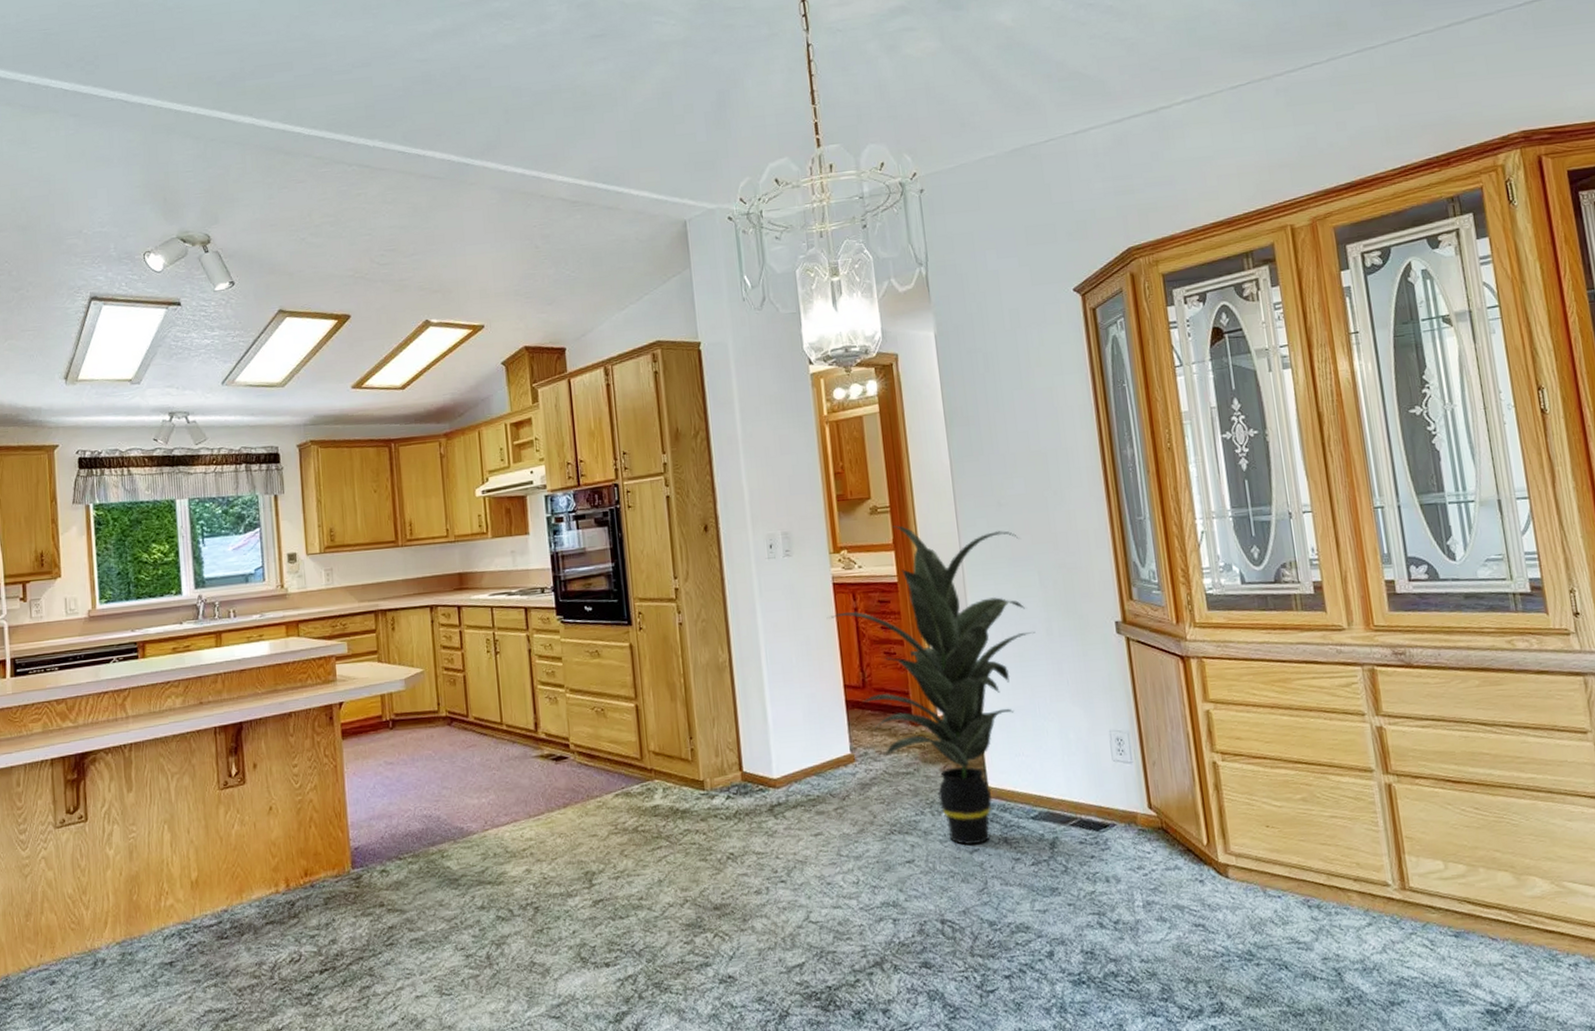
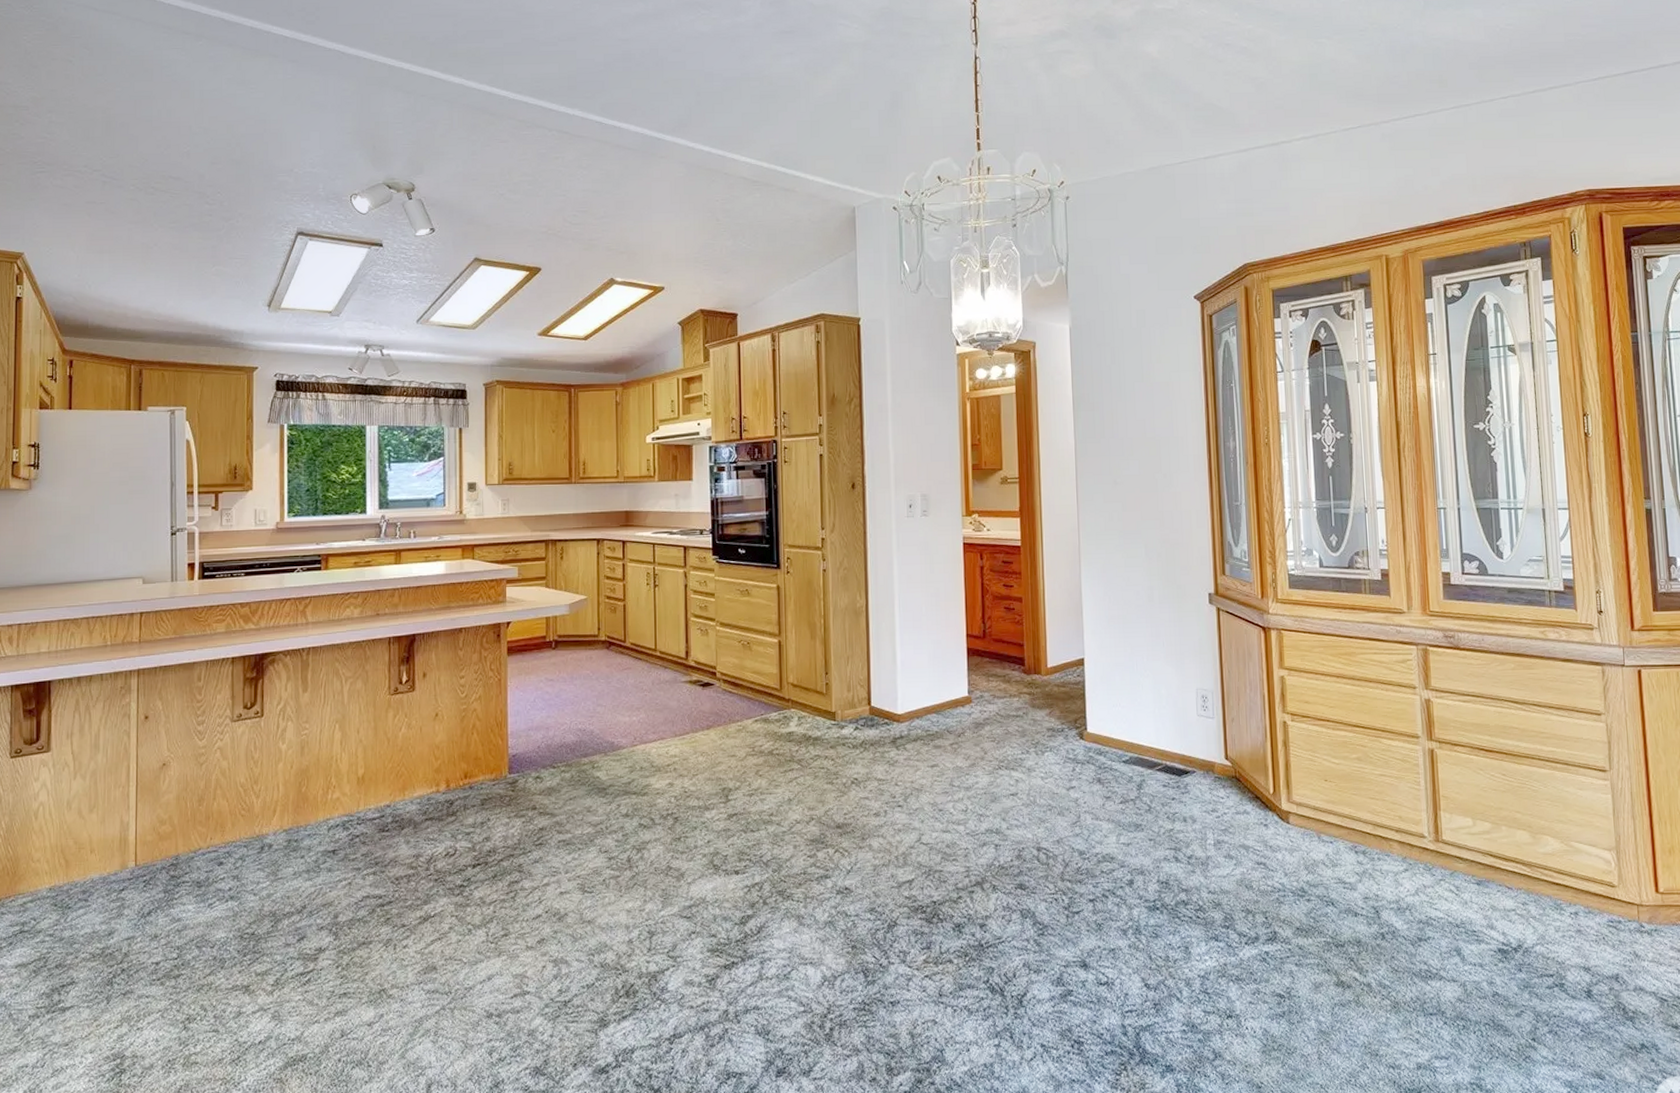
indoor plant: present [826,525,1036,845] -> none [955,495,1139,783]

